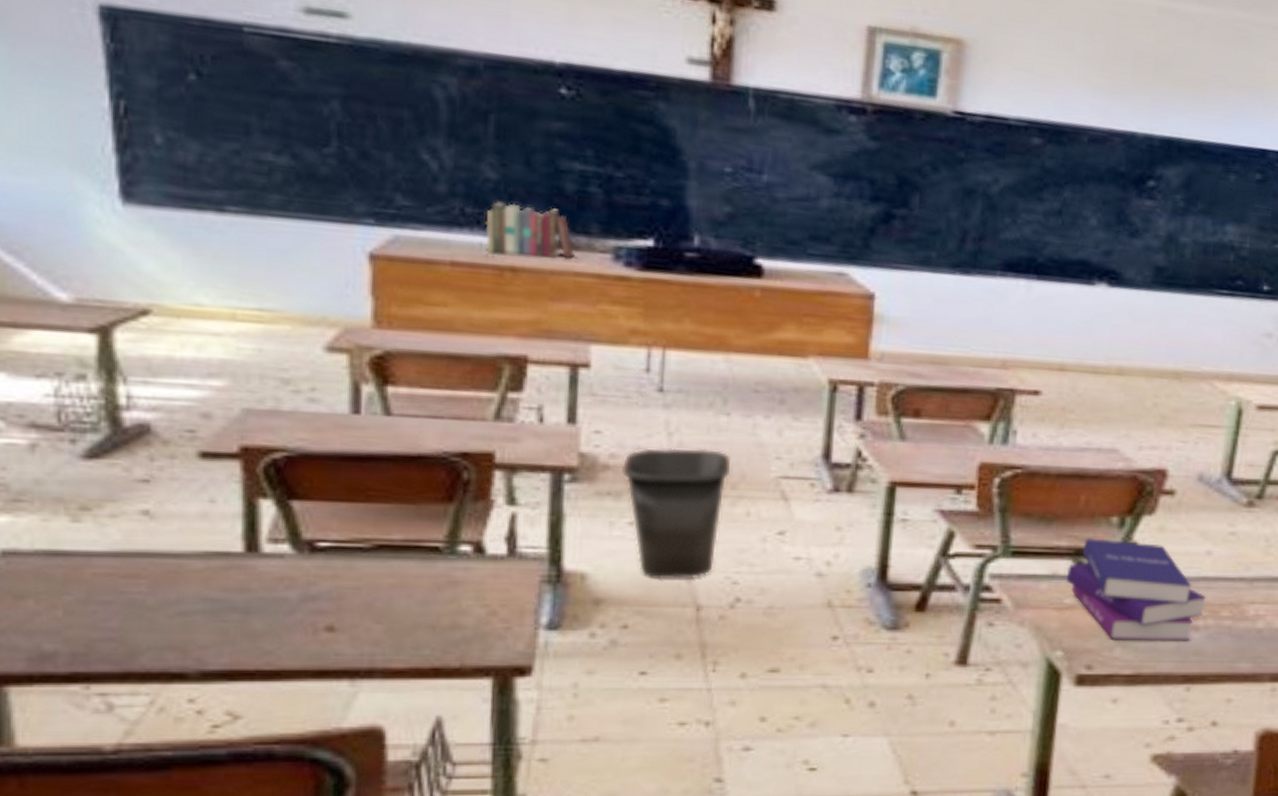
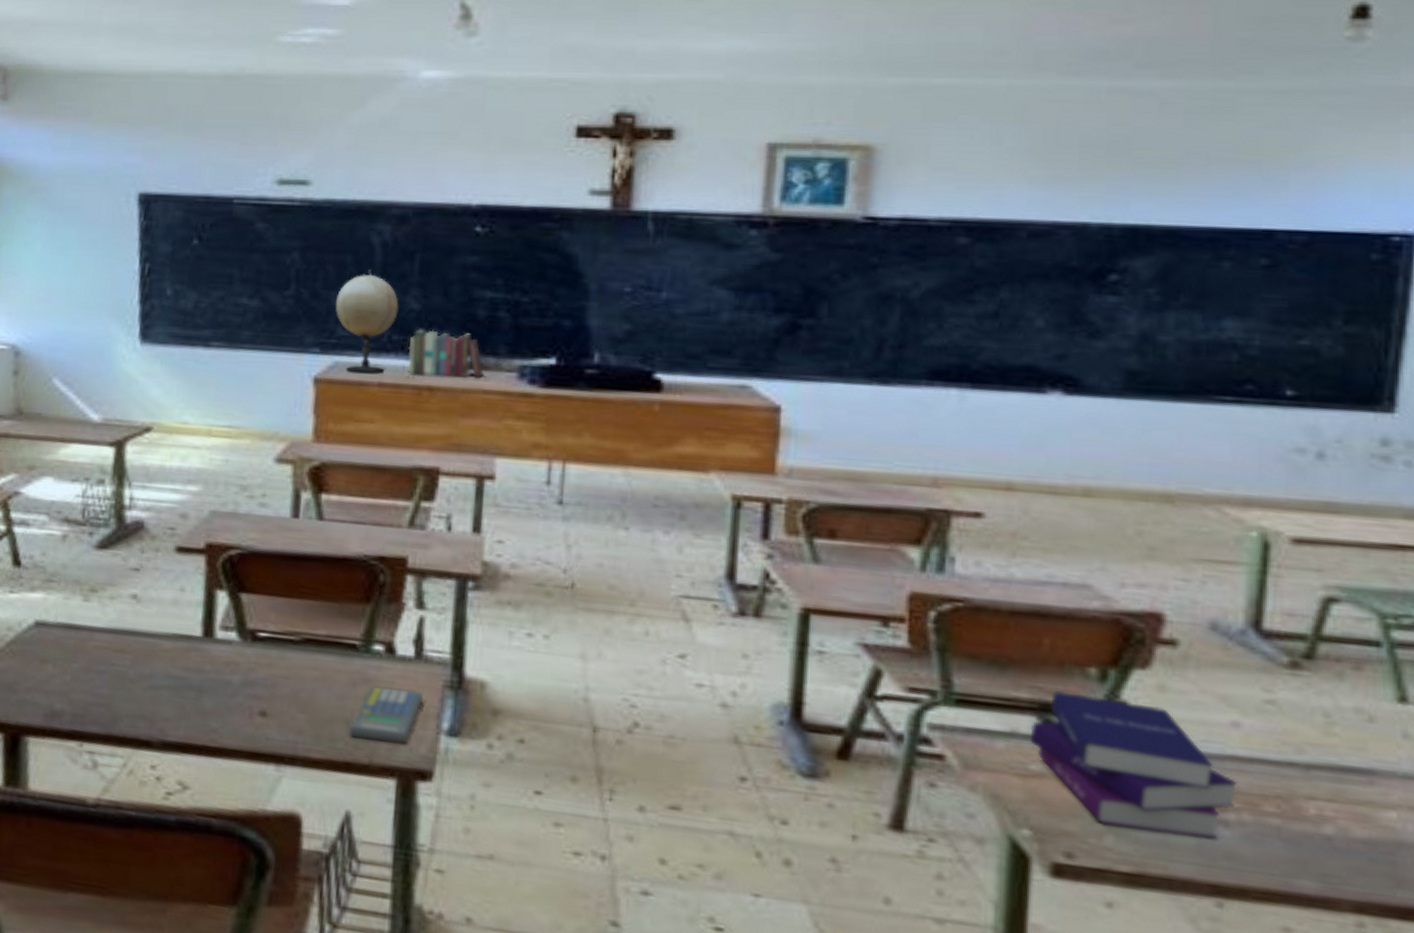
globe: none [391,129,472,252] -> present [335,269,399,375]
calculator: none [435,588,519,642] -> present [349,686,424,743]
waste bin: present [621,448,732,578] -> none [521,559,630,696]

